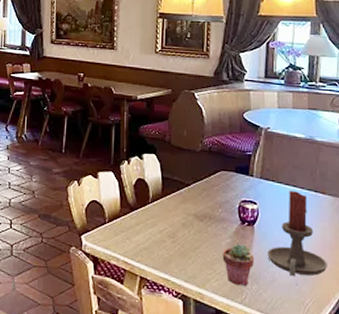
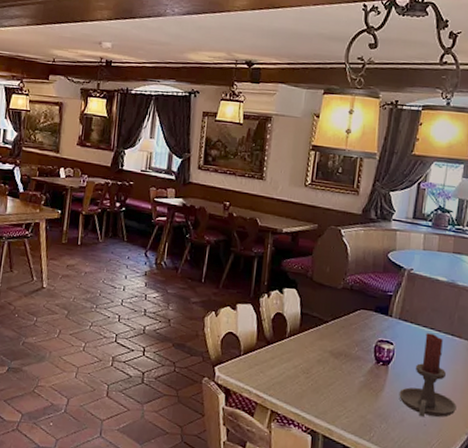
potted succulent: present [222,243,254,287] -> none [354,381,385,425]

